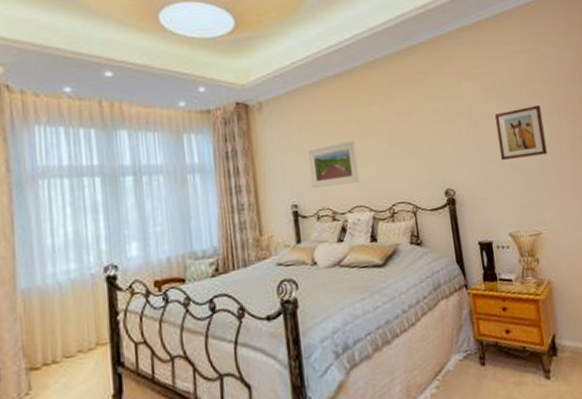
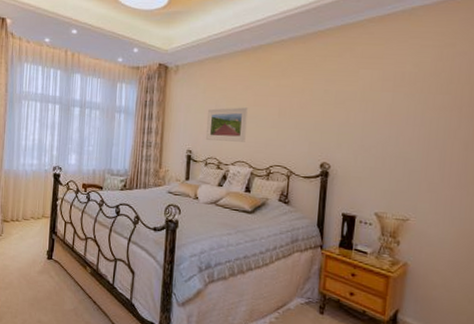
wall art: present [494,105,548,161] -> none [383,101,440,150]

